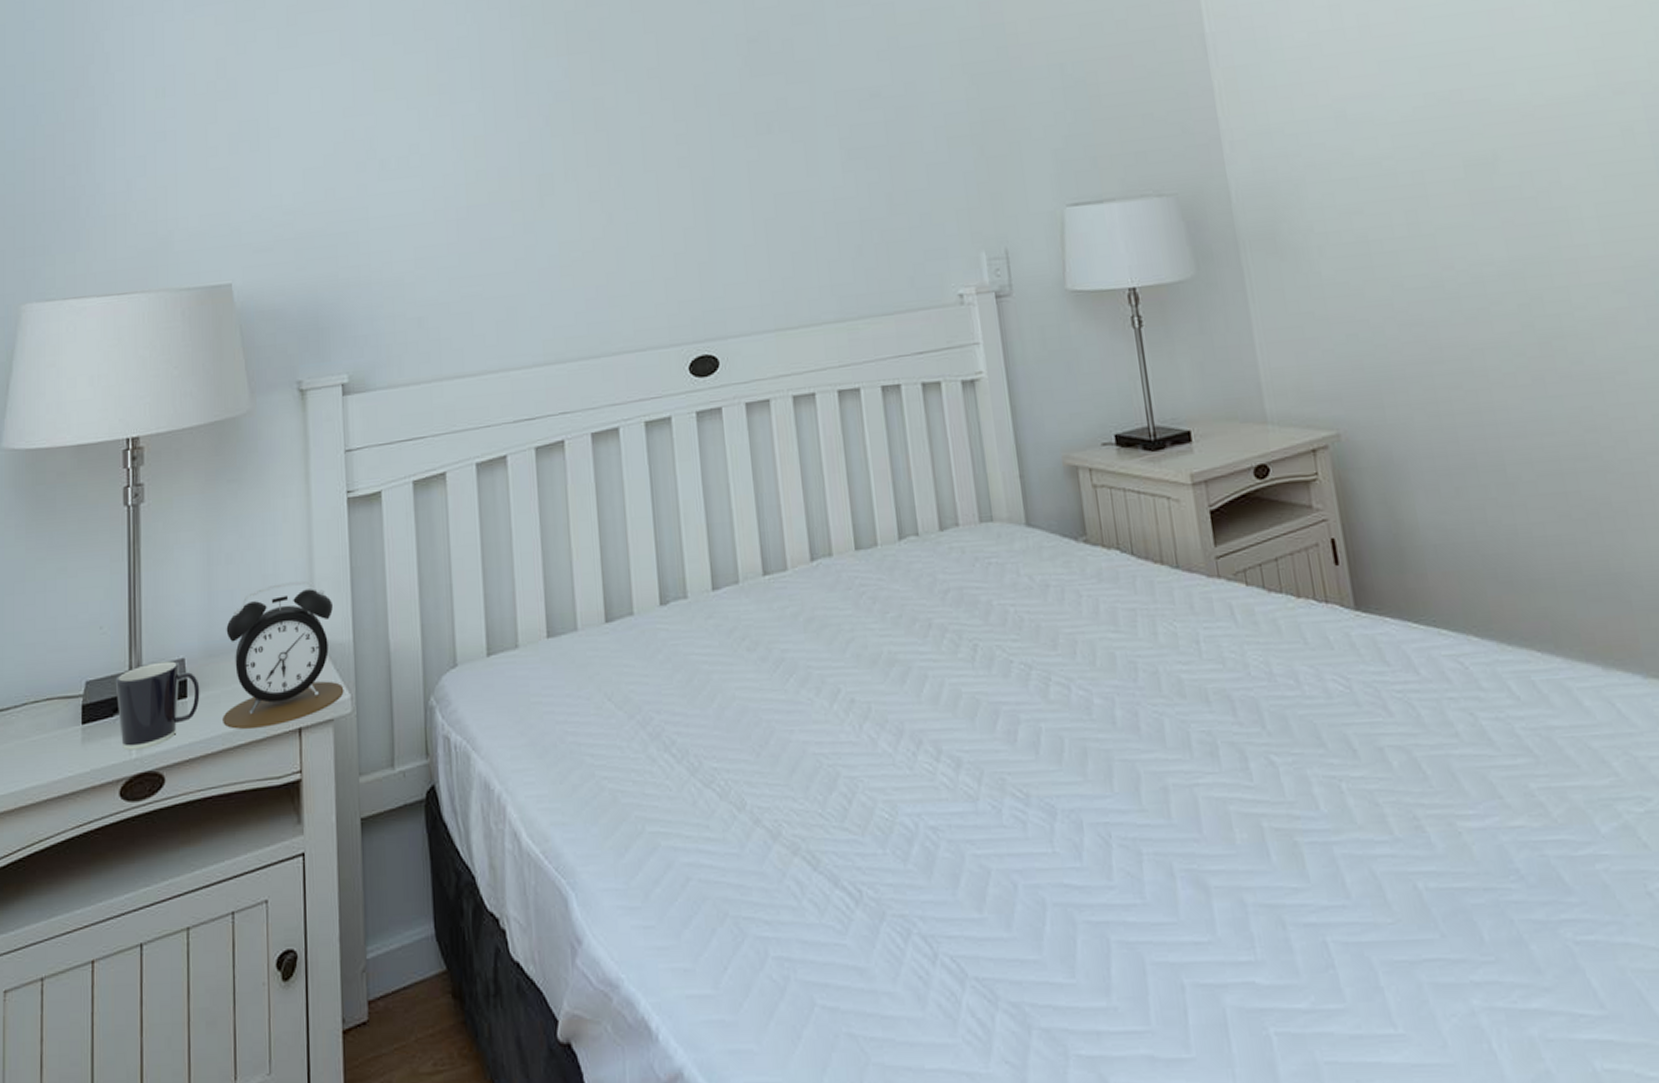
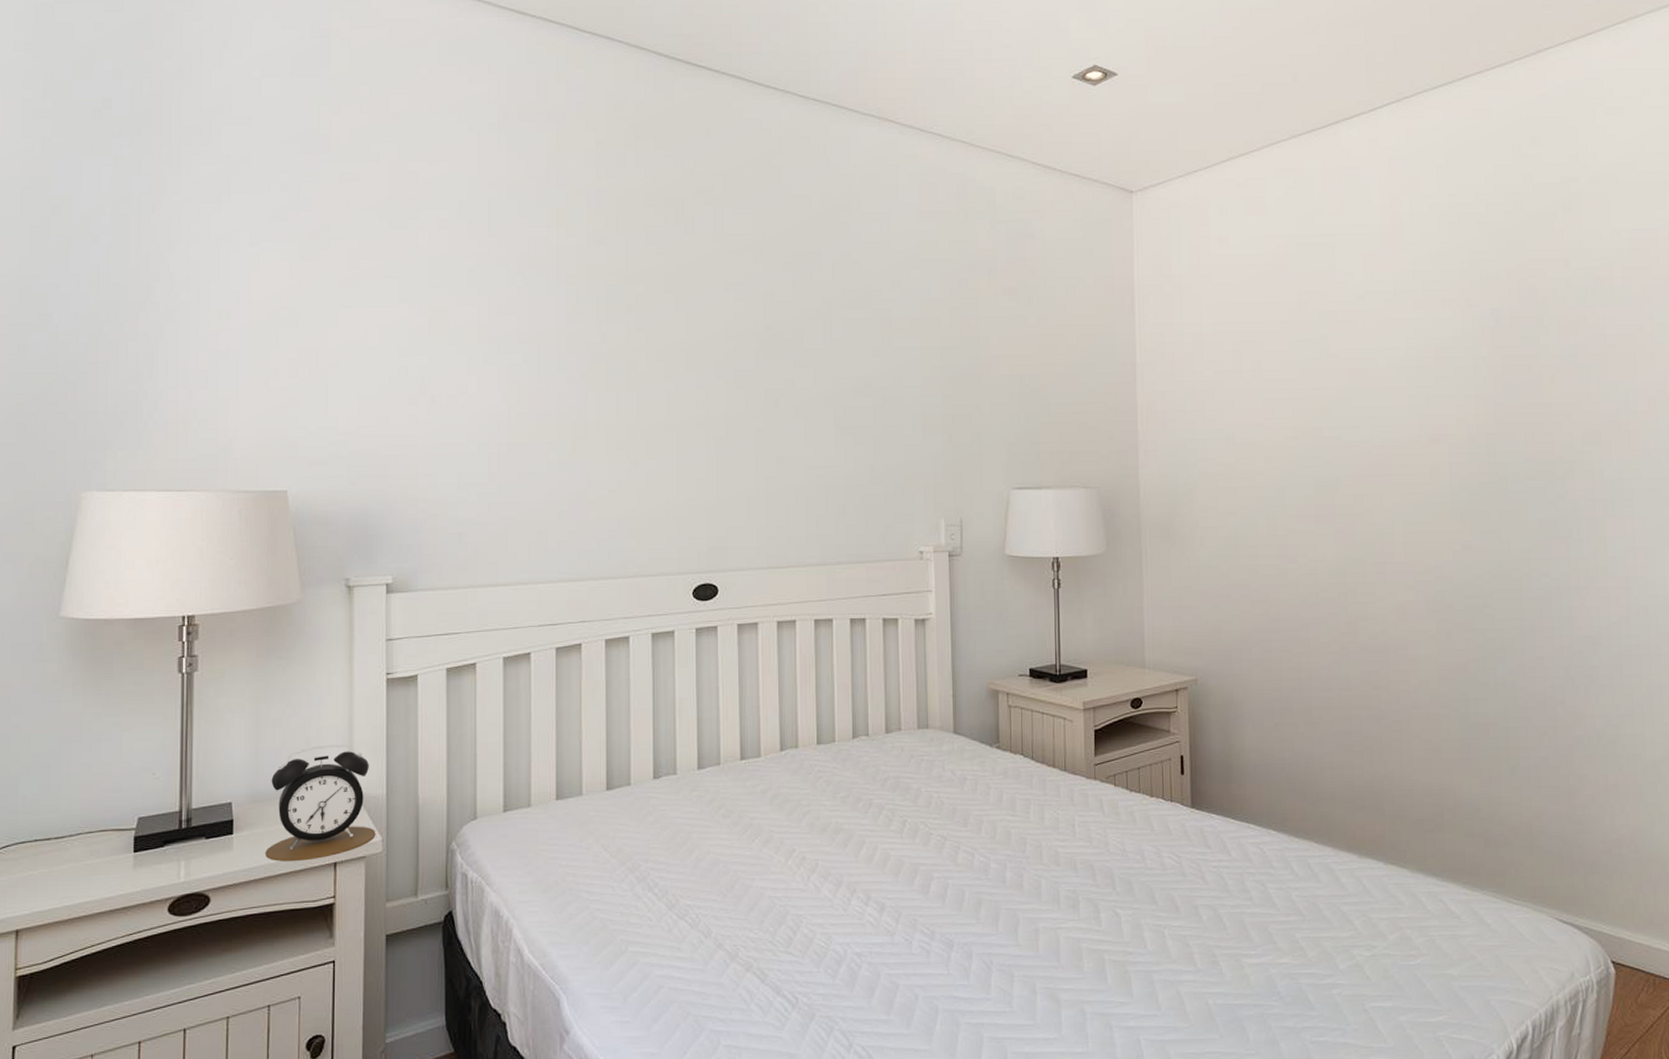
mug: present [115,660,200,751] -> none [166,803,245,876]

